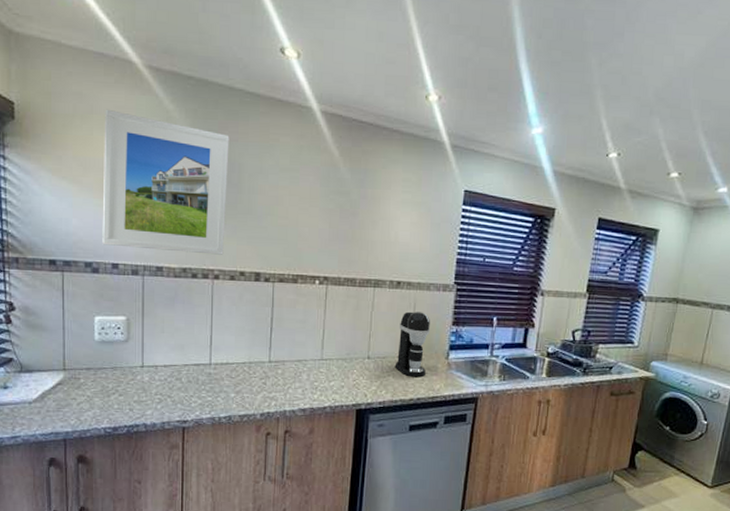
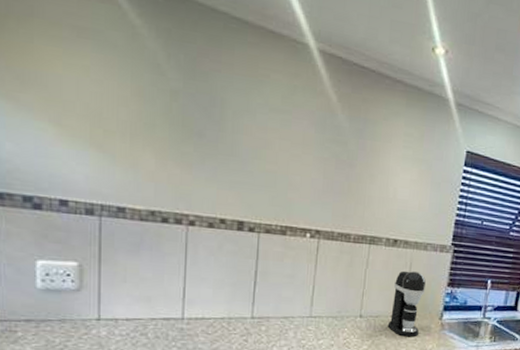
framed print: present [102,109,229,255] -> none [46,13,211,199]

